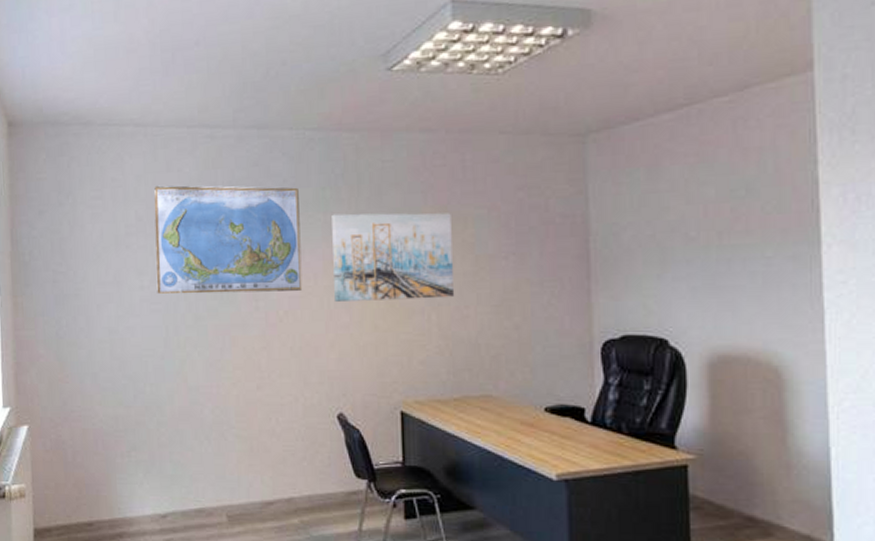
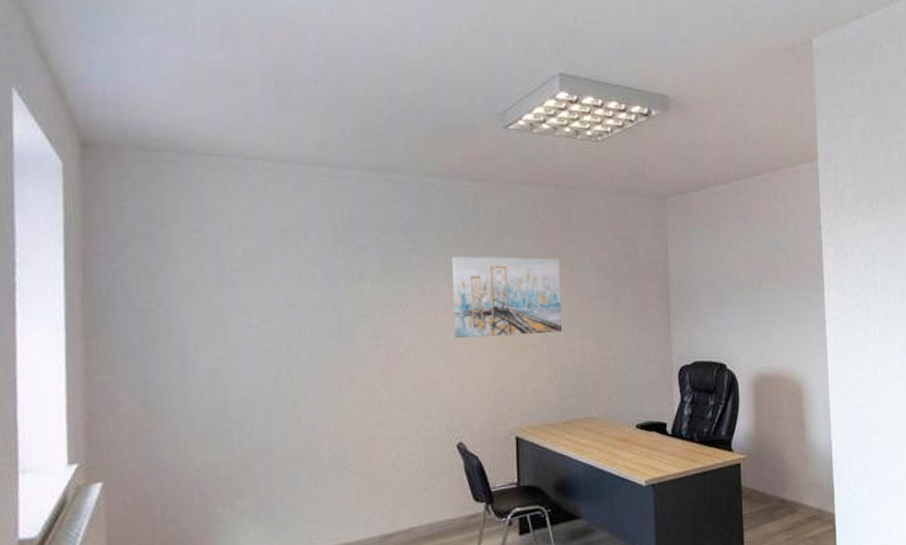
world map: present [154,185,303,294] -> none [264,221,424,333]

